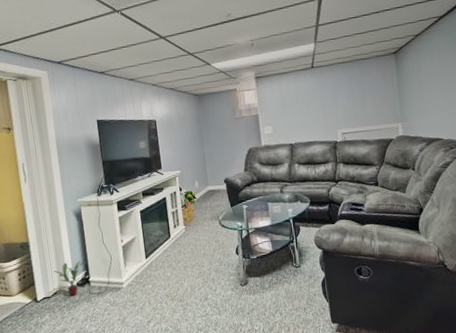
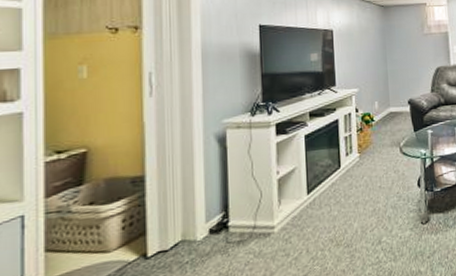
potted plant: present [53,261,87,297] -> none [177,199,228,248]

